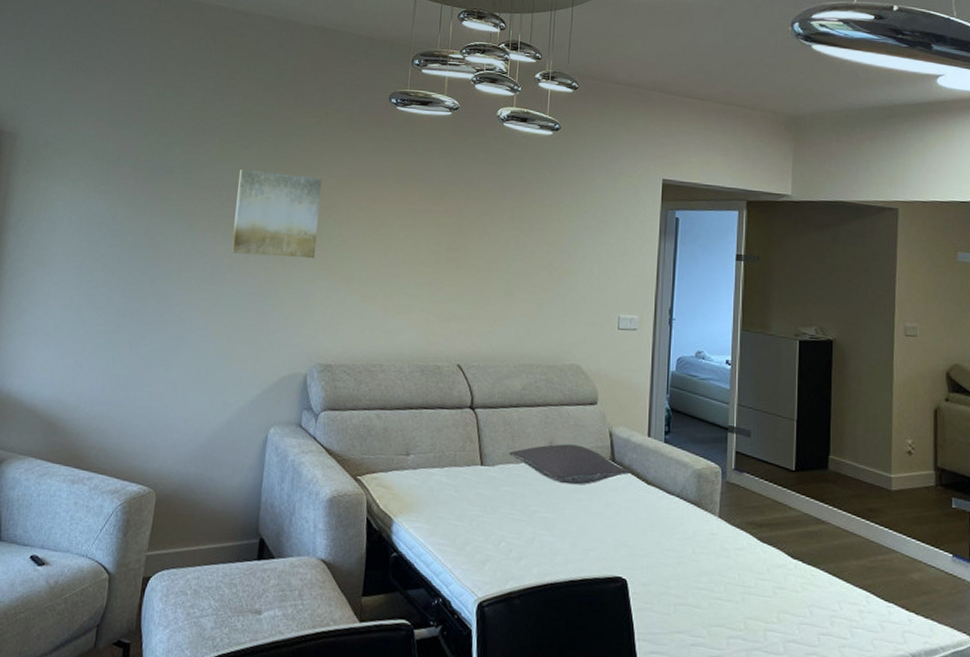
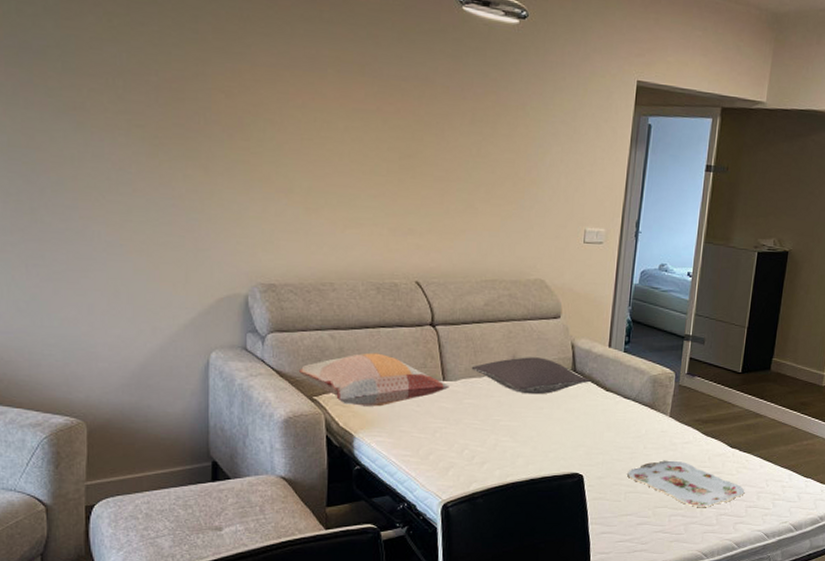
wall art: present [231,169,322,259] -> none [136,53,246,166]
decorative pillow: none [345,433,487,490] -> present [298,352,449,407]
serving tray: none [676,568,814,630] -> present [627,460,745,507]

